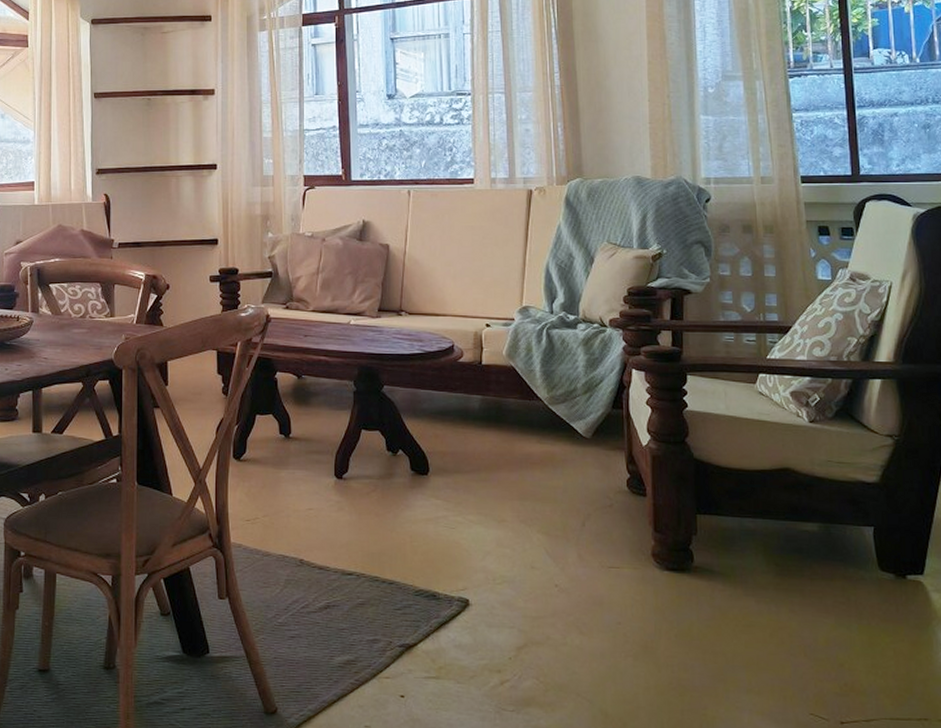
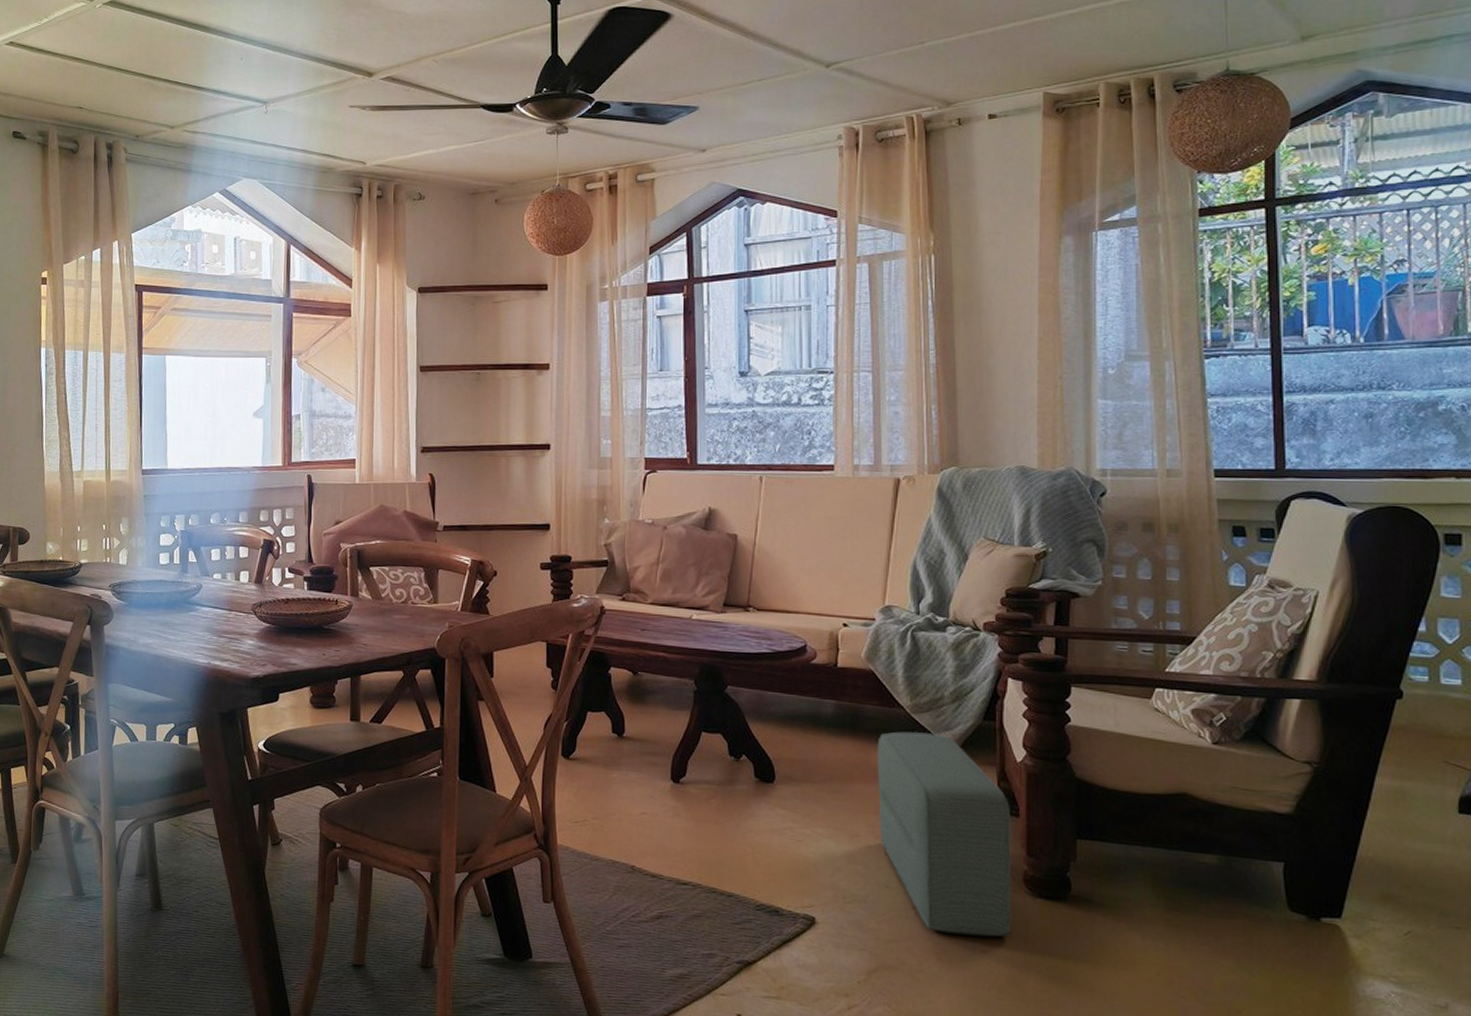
pouf: none [519,422,643,609] -> present [877,731,1011,937]

